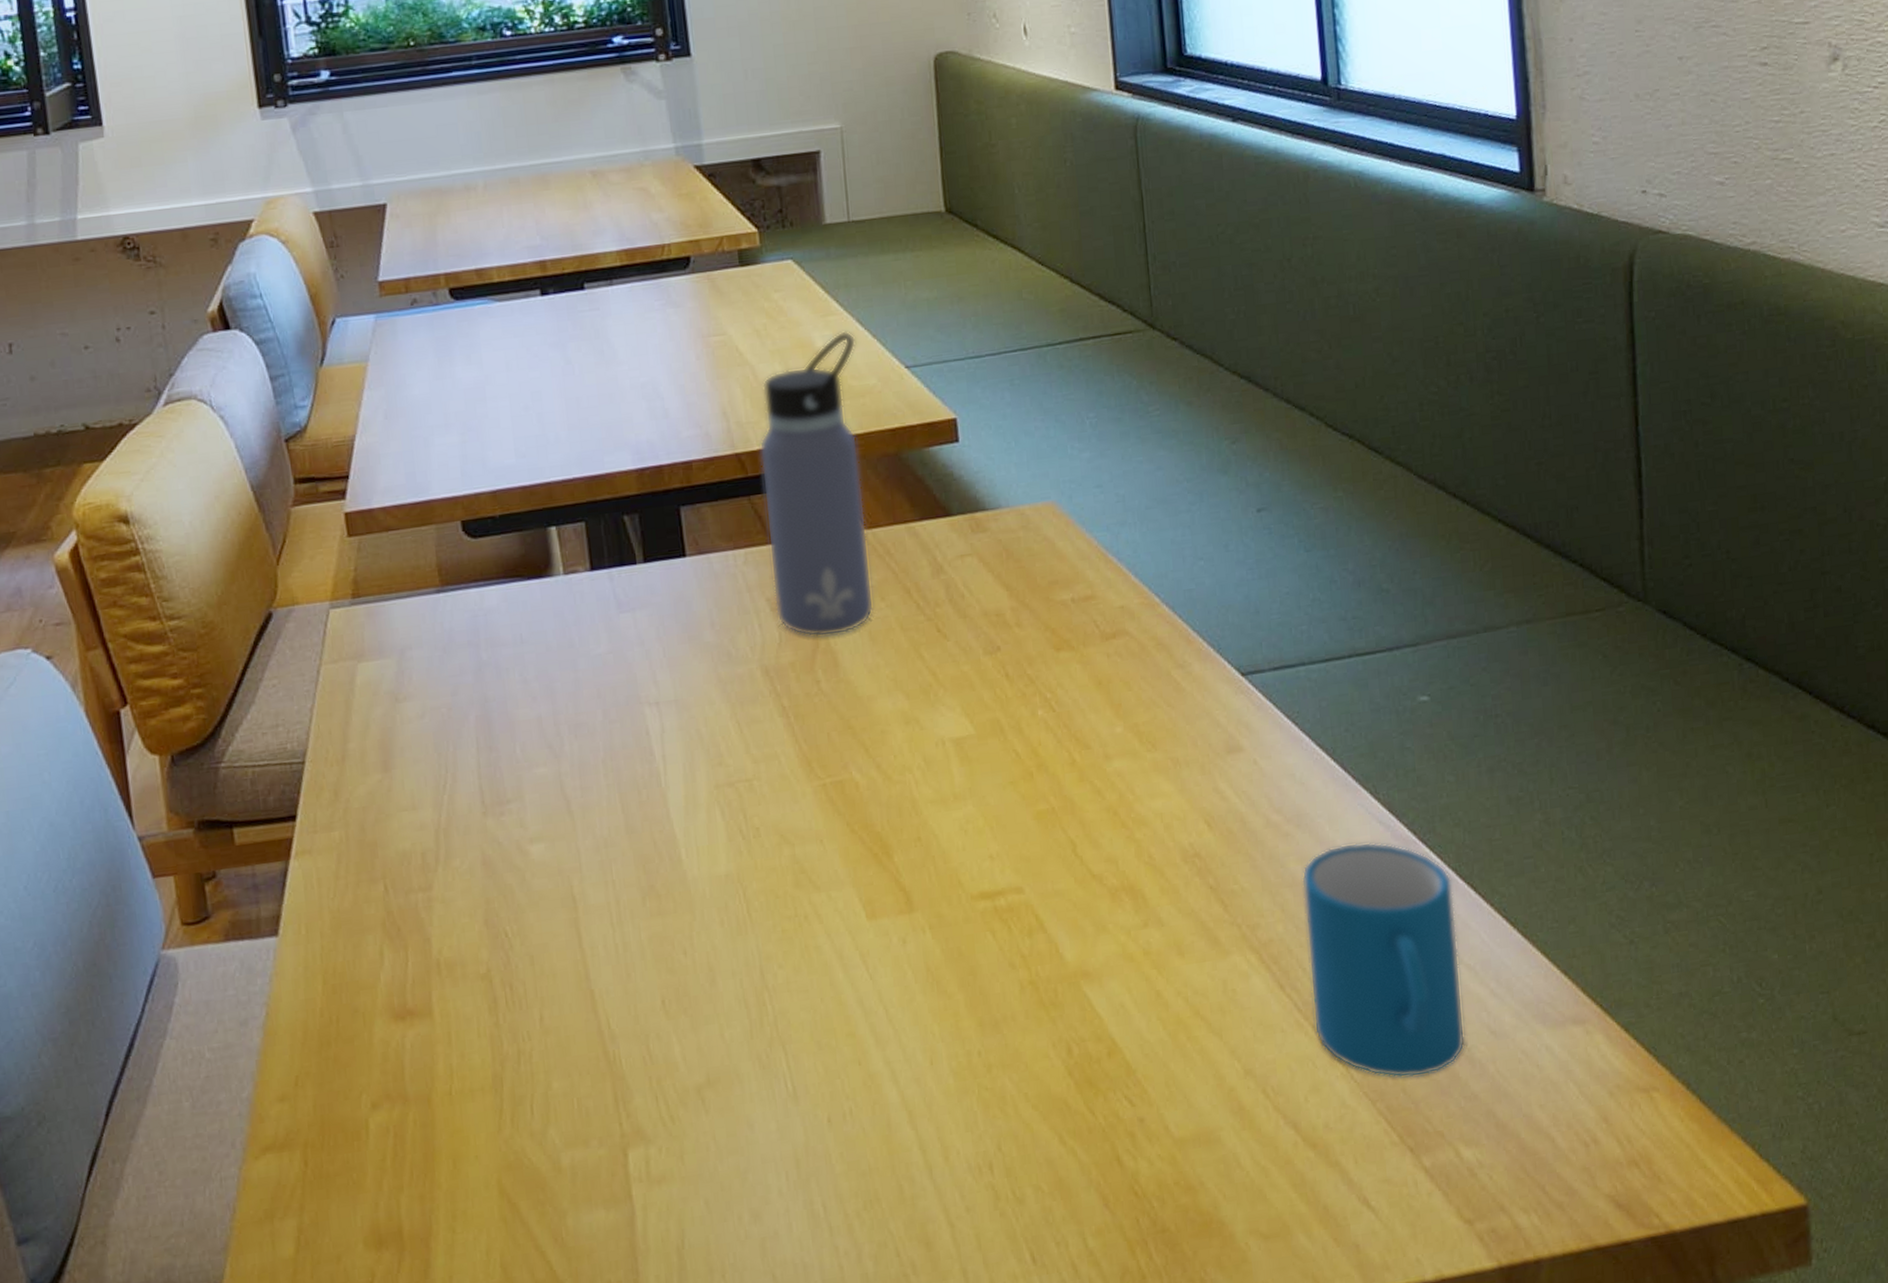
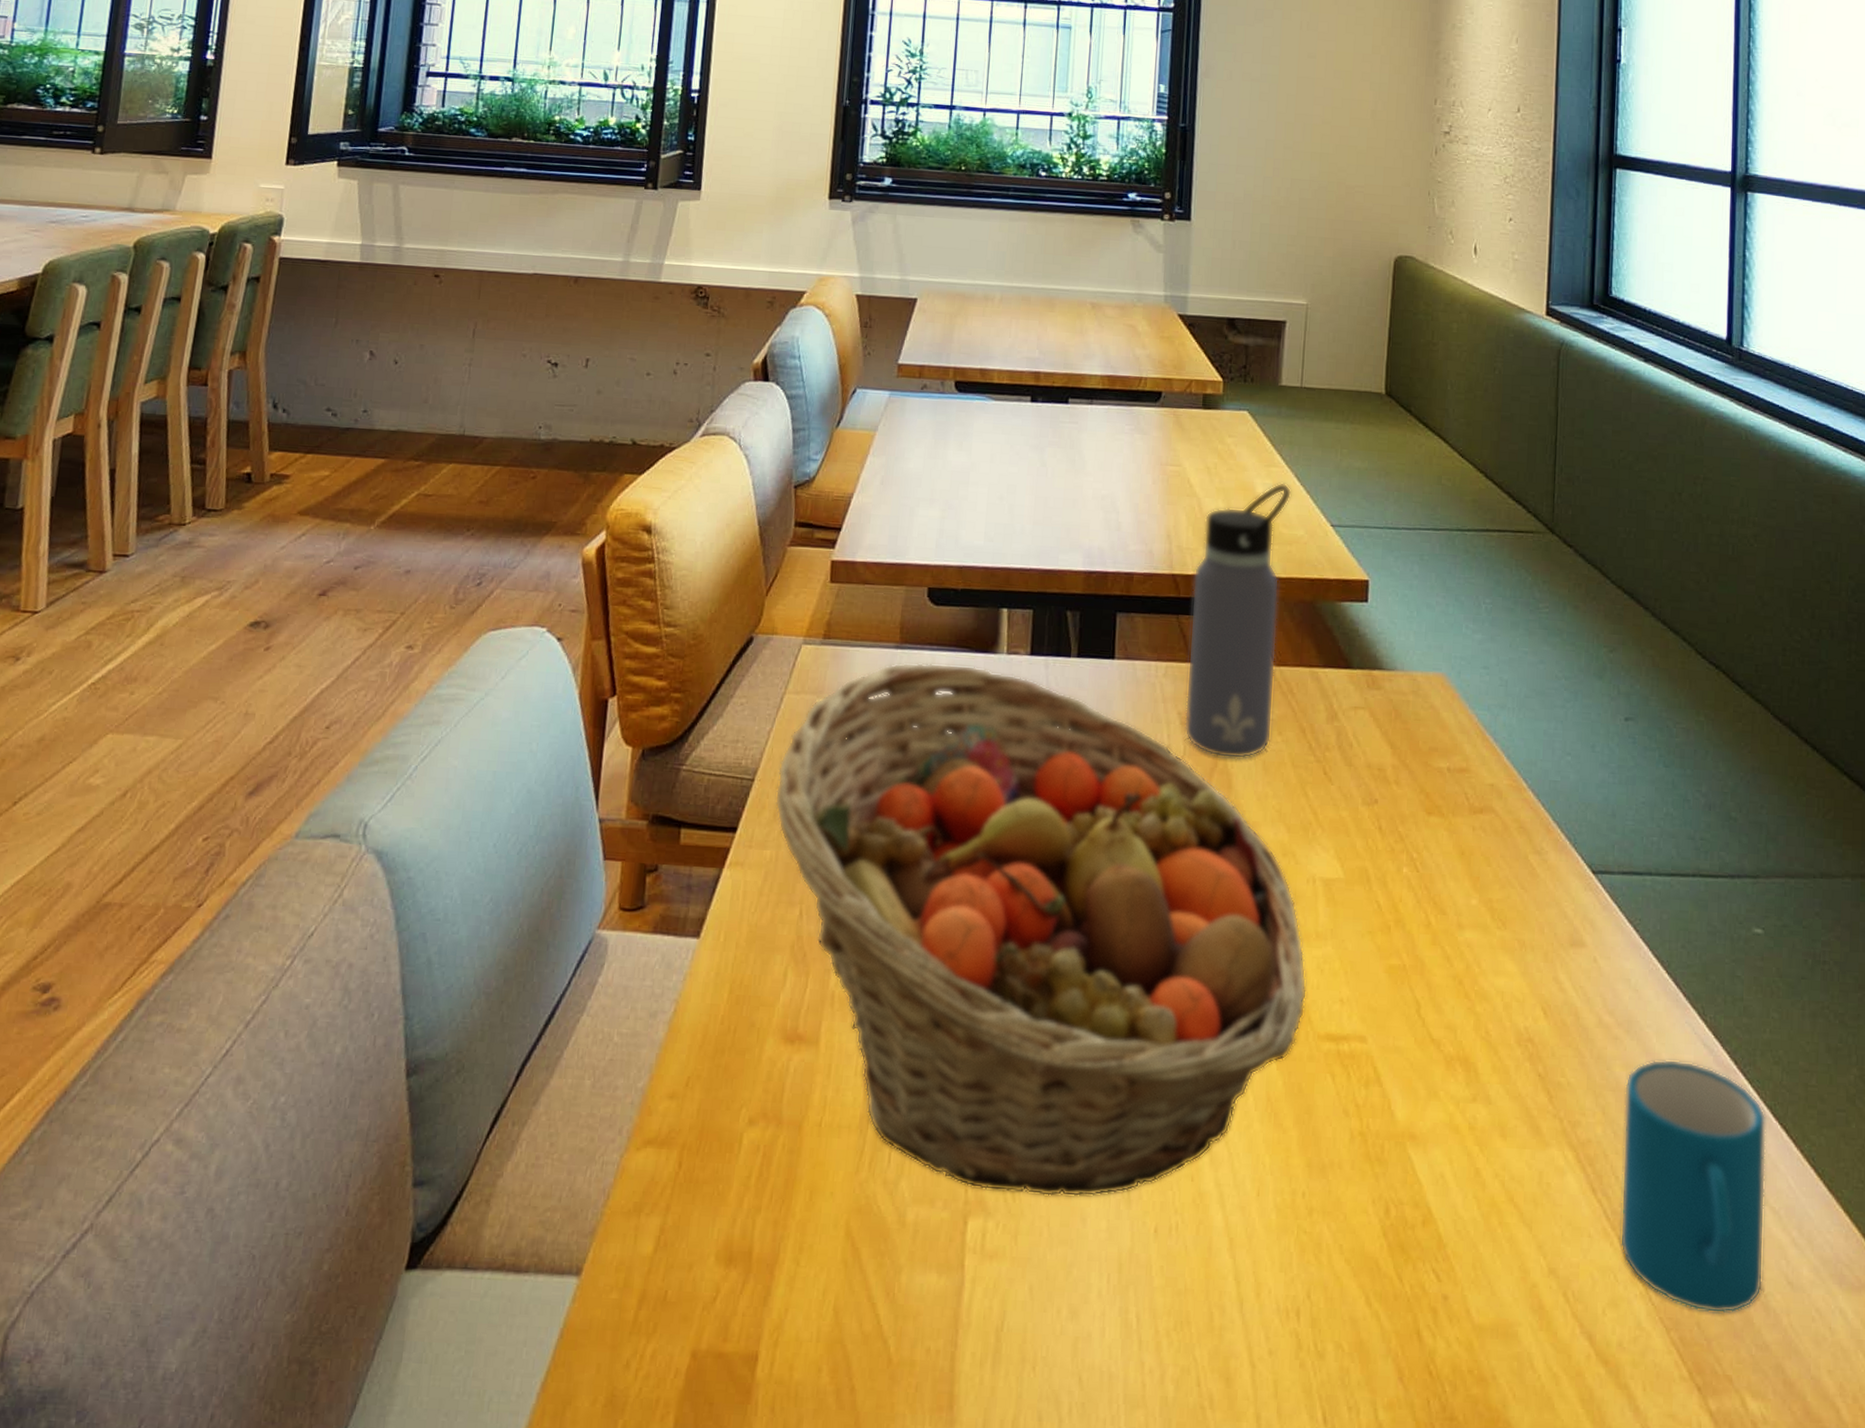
fruit basket: none [329,594,954,1120] -> present [774,662,1308,1197]

